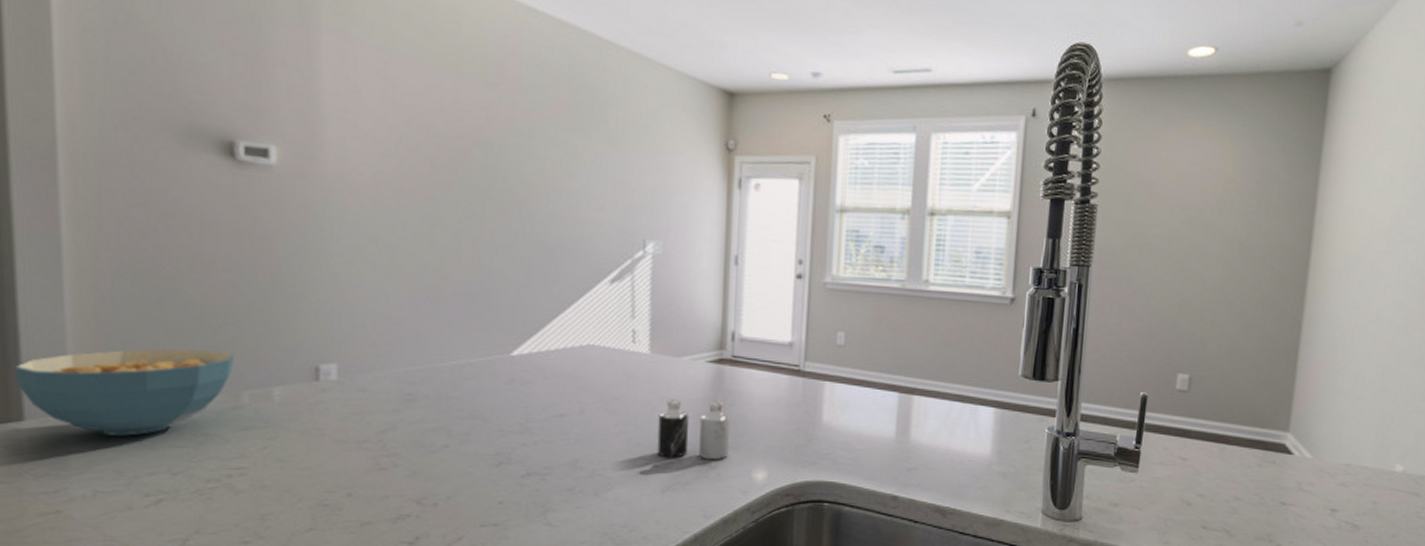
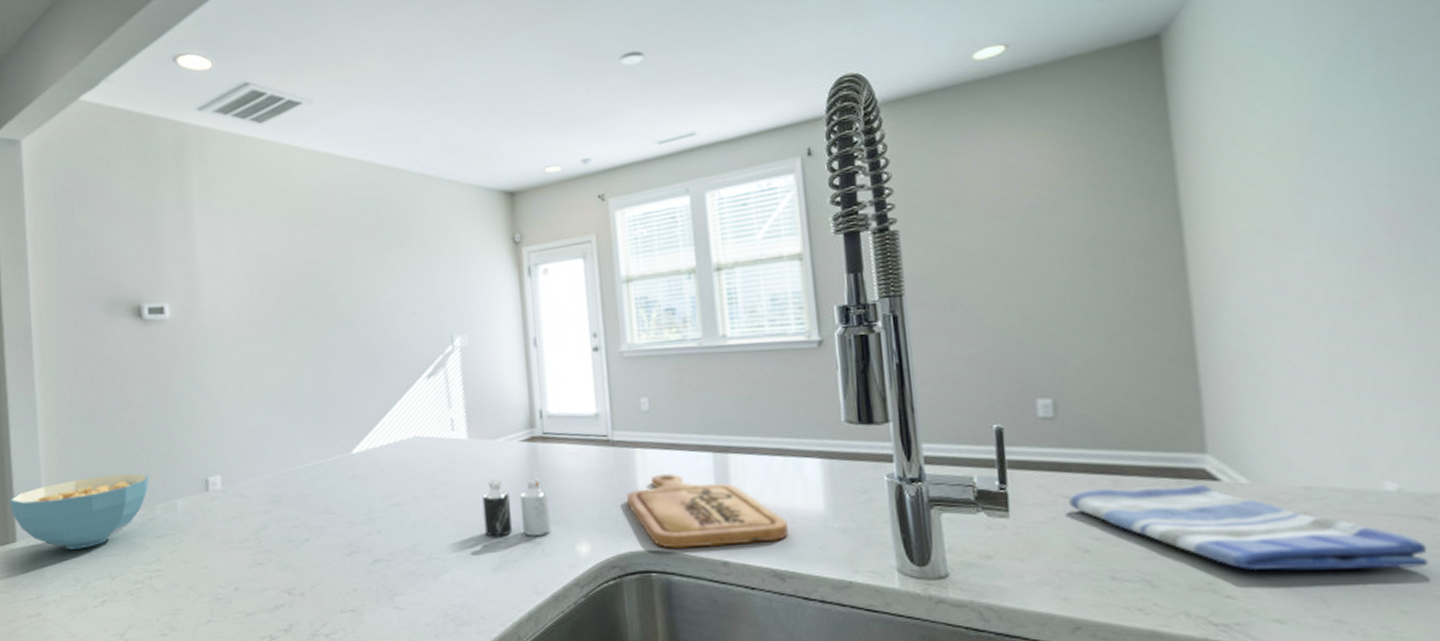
cutting board: none [810,408,957,482] -> present [627,472,789,549]
dish towel: none [1184,453,1411,530] -> present [1068,485,1429,571]

